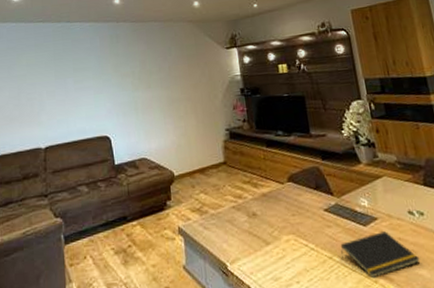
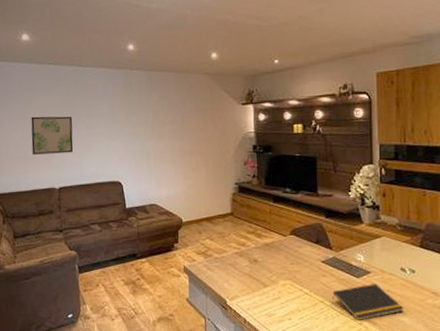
wall art: none [18,71,61,114] -> present [31,116,74,155]

